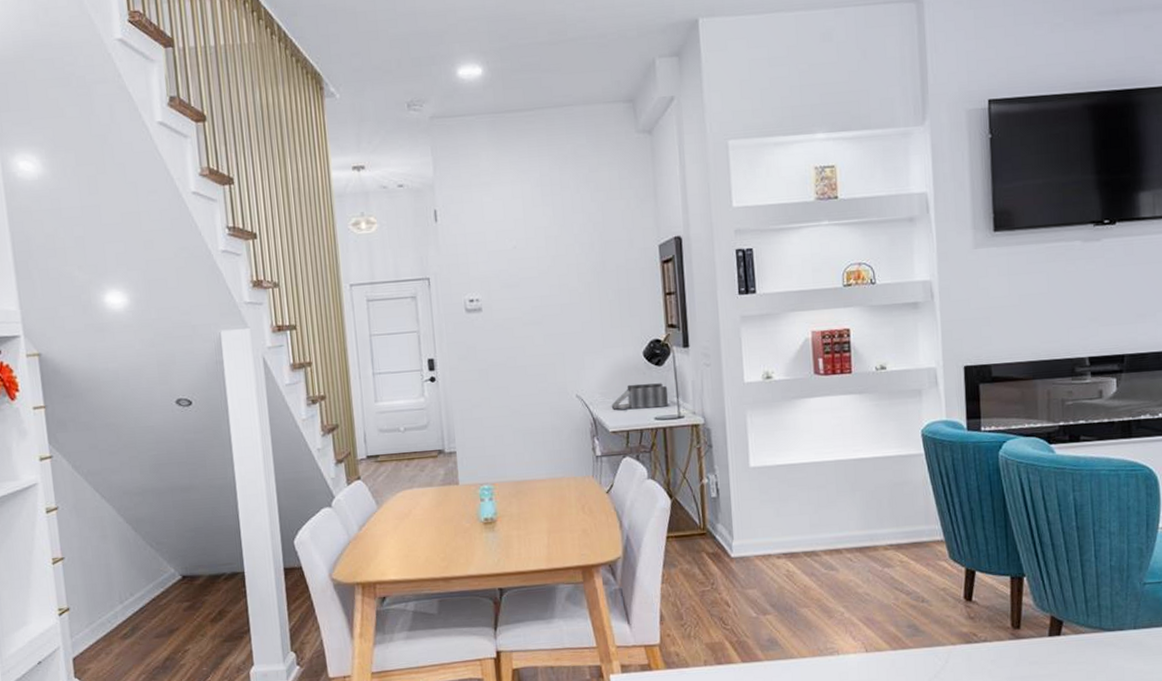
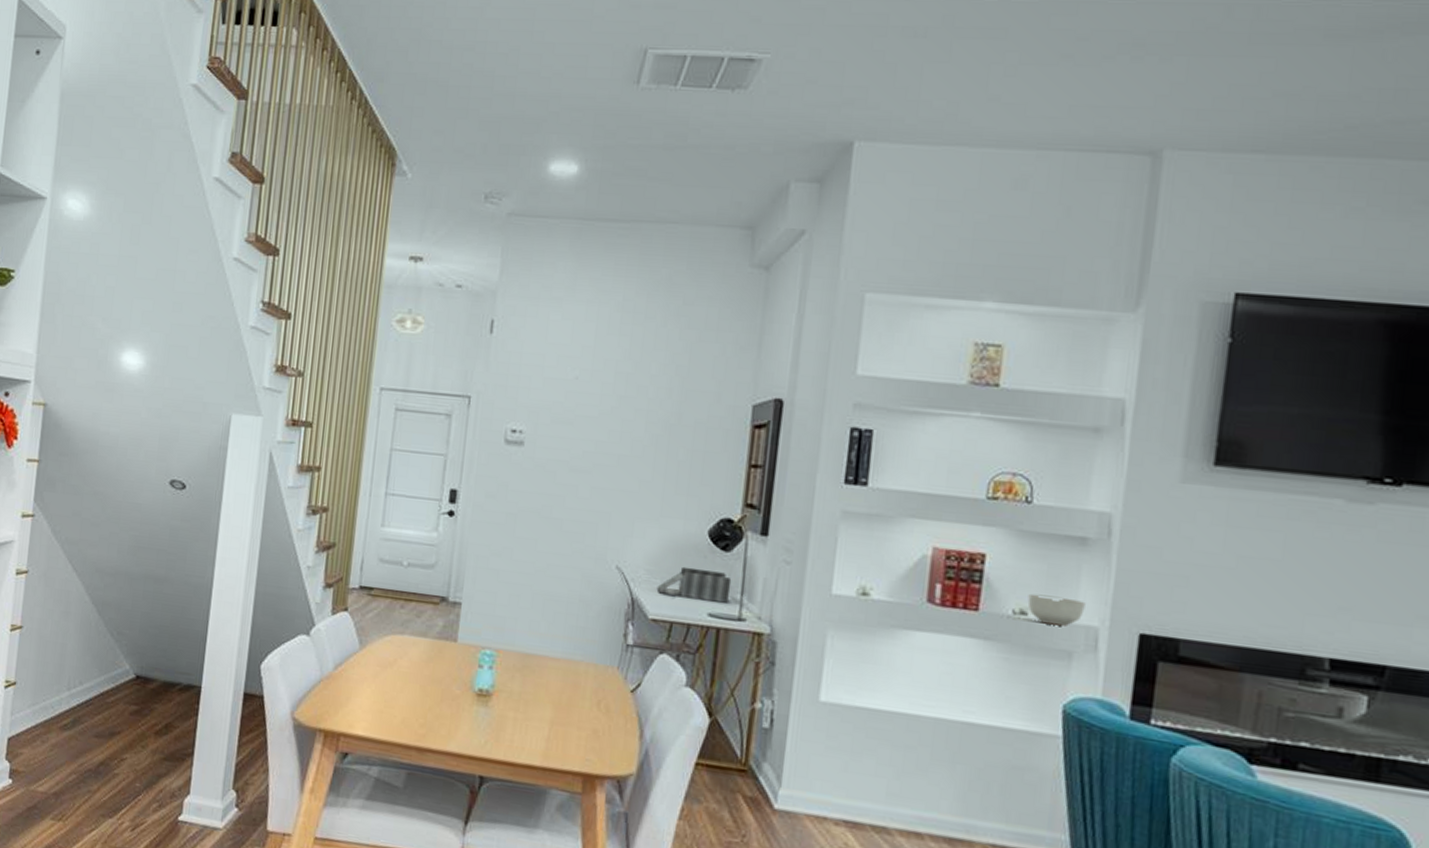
bowl: none [884,350,925,373] -> present [1027,593,1086,626]

